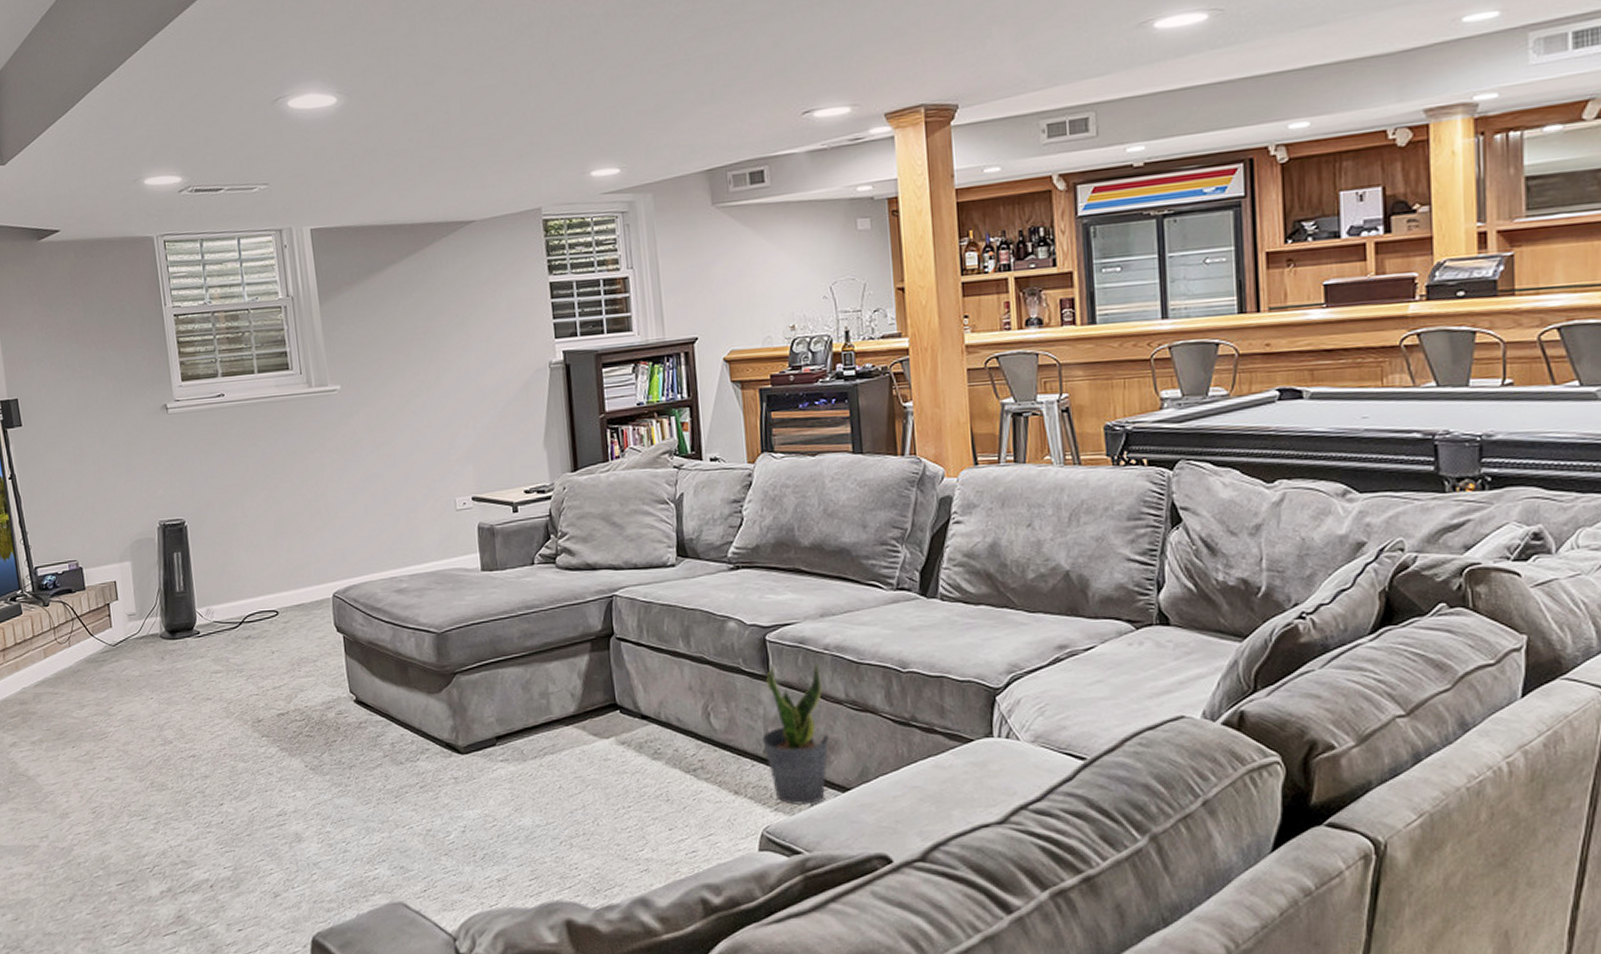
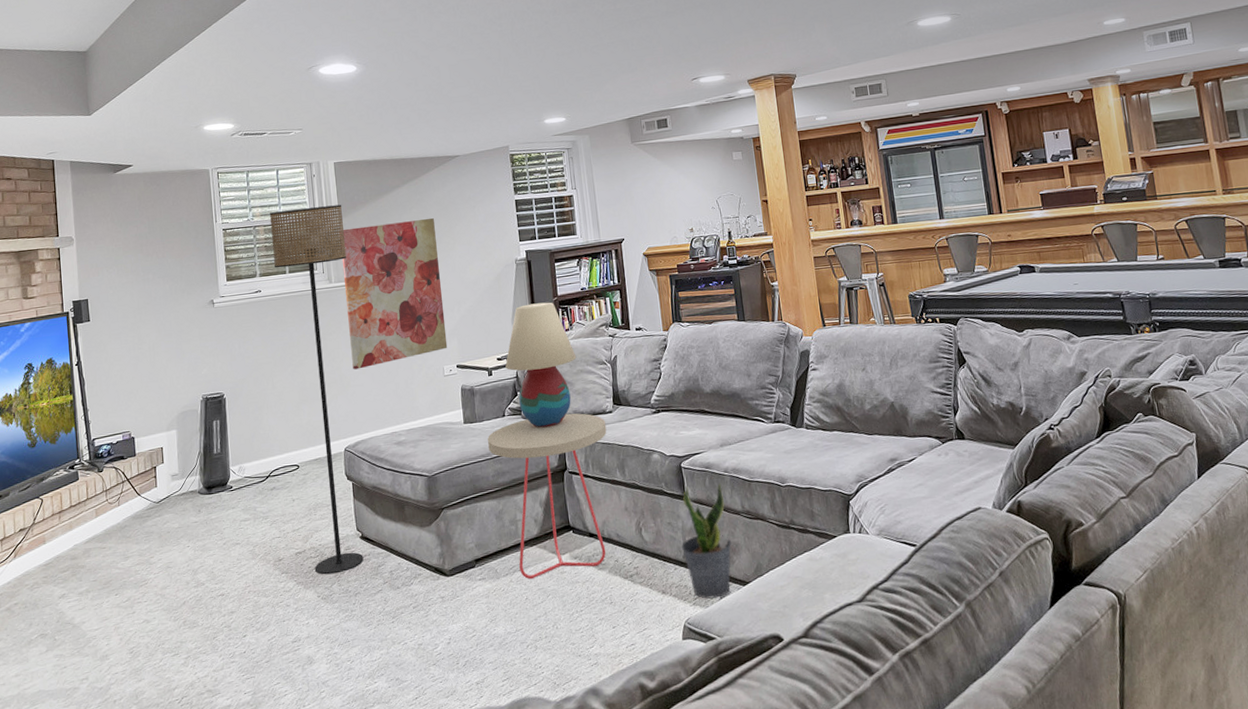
floor lamp: none [230,285,359,742] -> present [269,204,364,575]
wall art: none [320,304,461,498] -> present [339,218,448,370]
side table: none [512,564,668,765] -> present [488,413,607,580]
table lamp: none [535,420,629,581] -> present [505,302,577,428]

